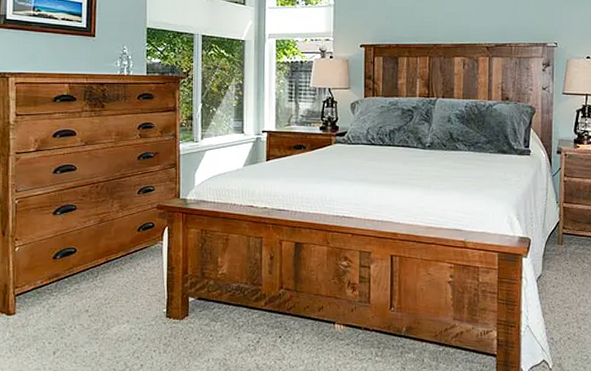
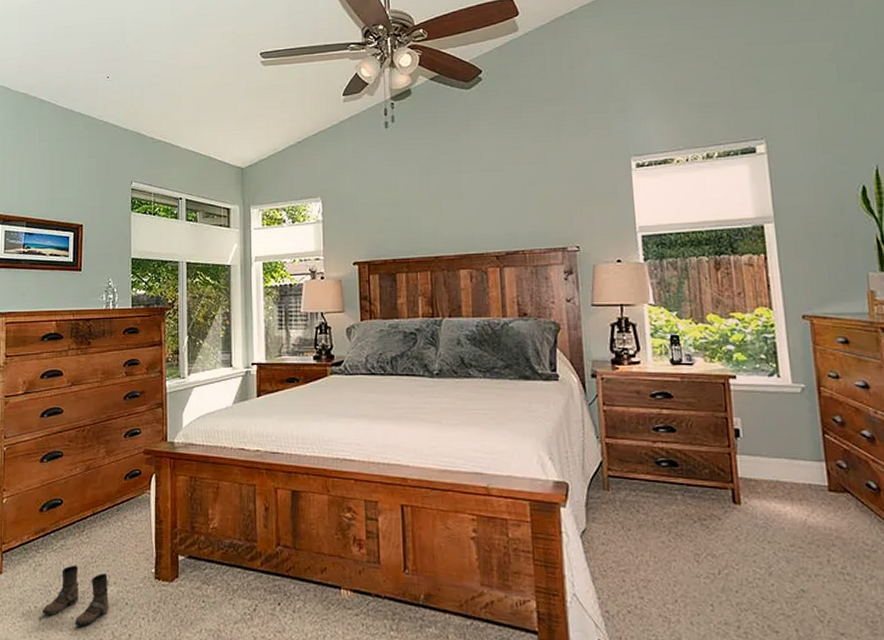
boots: none [56,306,122,359] -> present [42,565,109,626]

